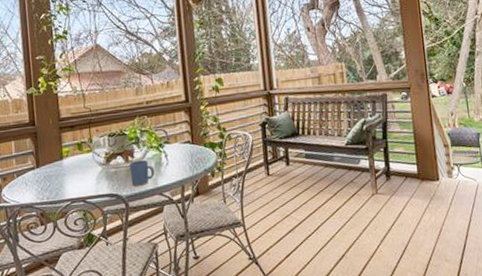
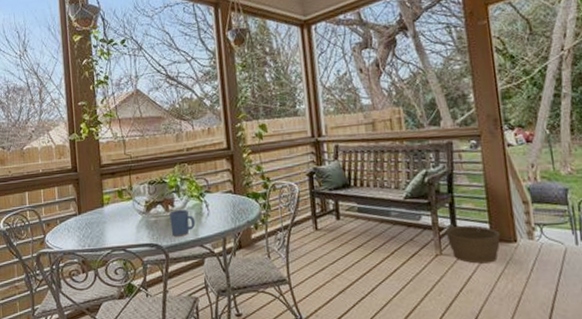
basket: none [380,166,426,201] -> present [445,225,501,264]

